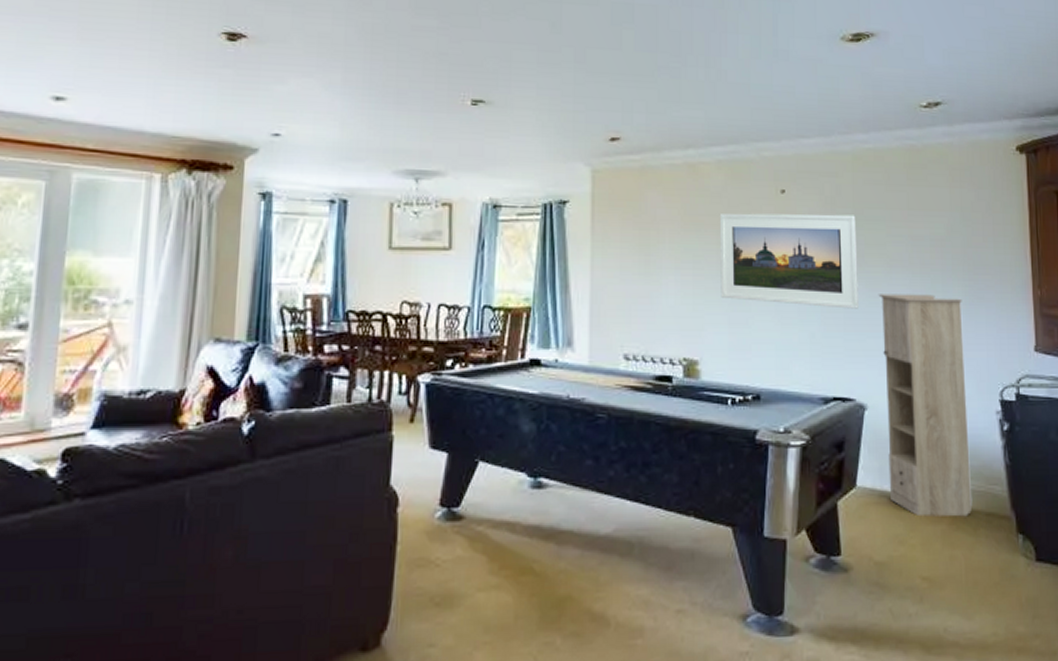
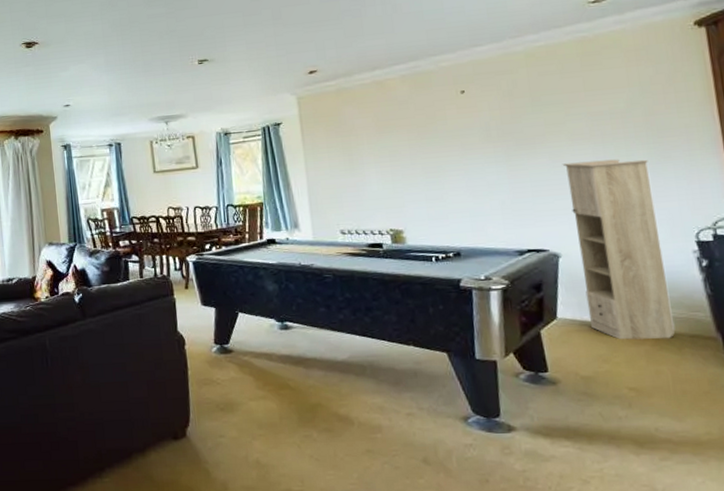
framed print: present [719,213,859,309] -> none [407,102,544,181]

